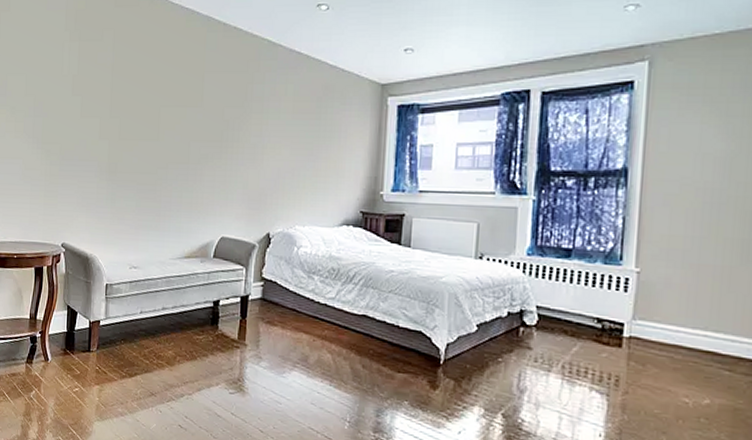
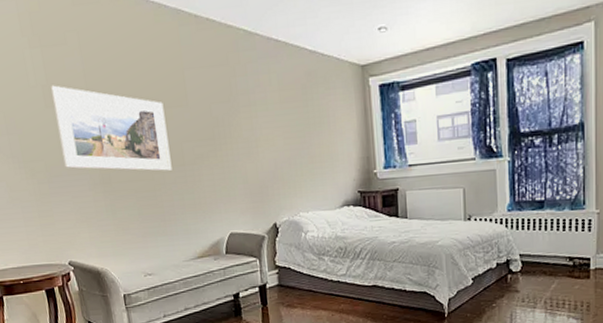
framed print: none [78,76,179,167] -> present [51,85,172,171]

